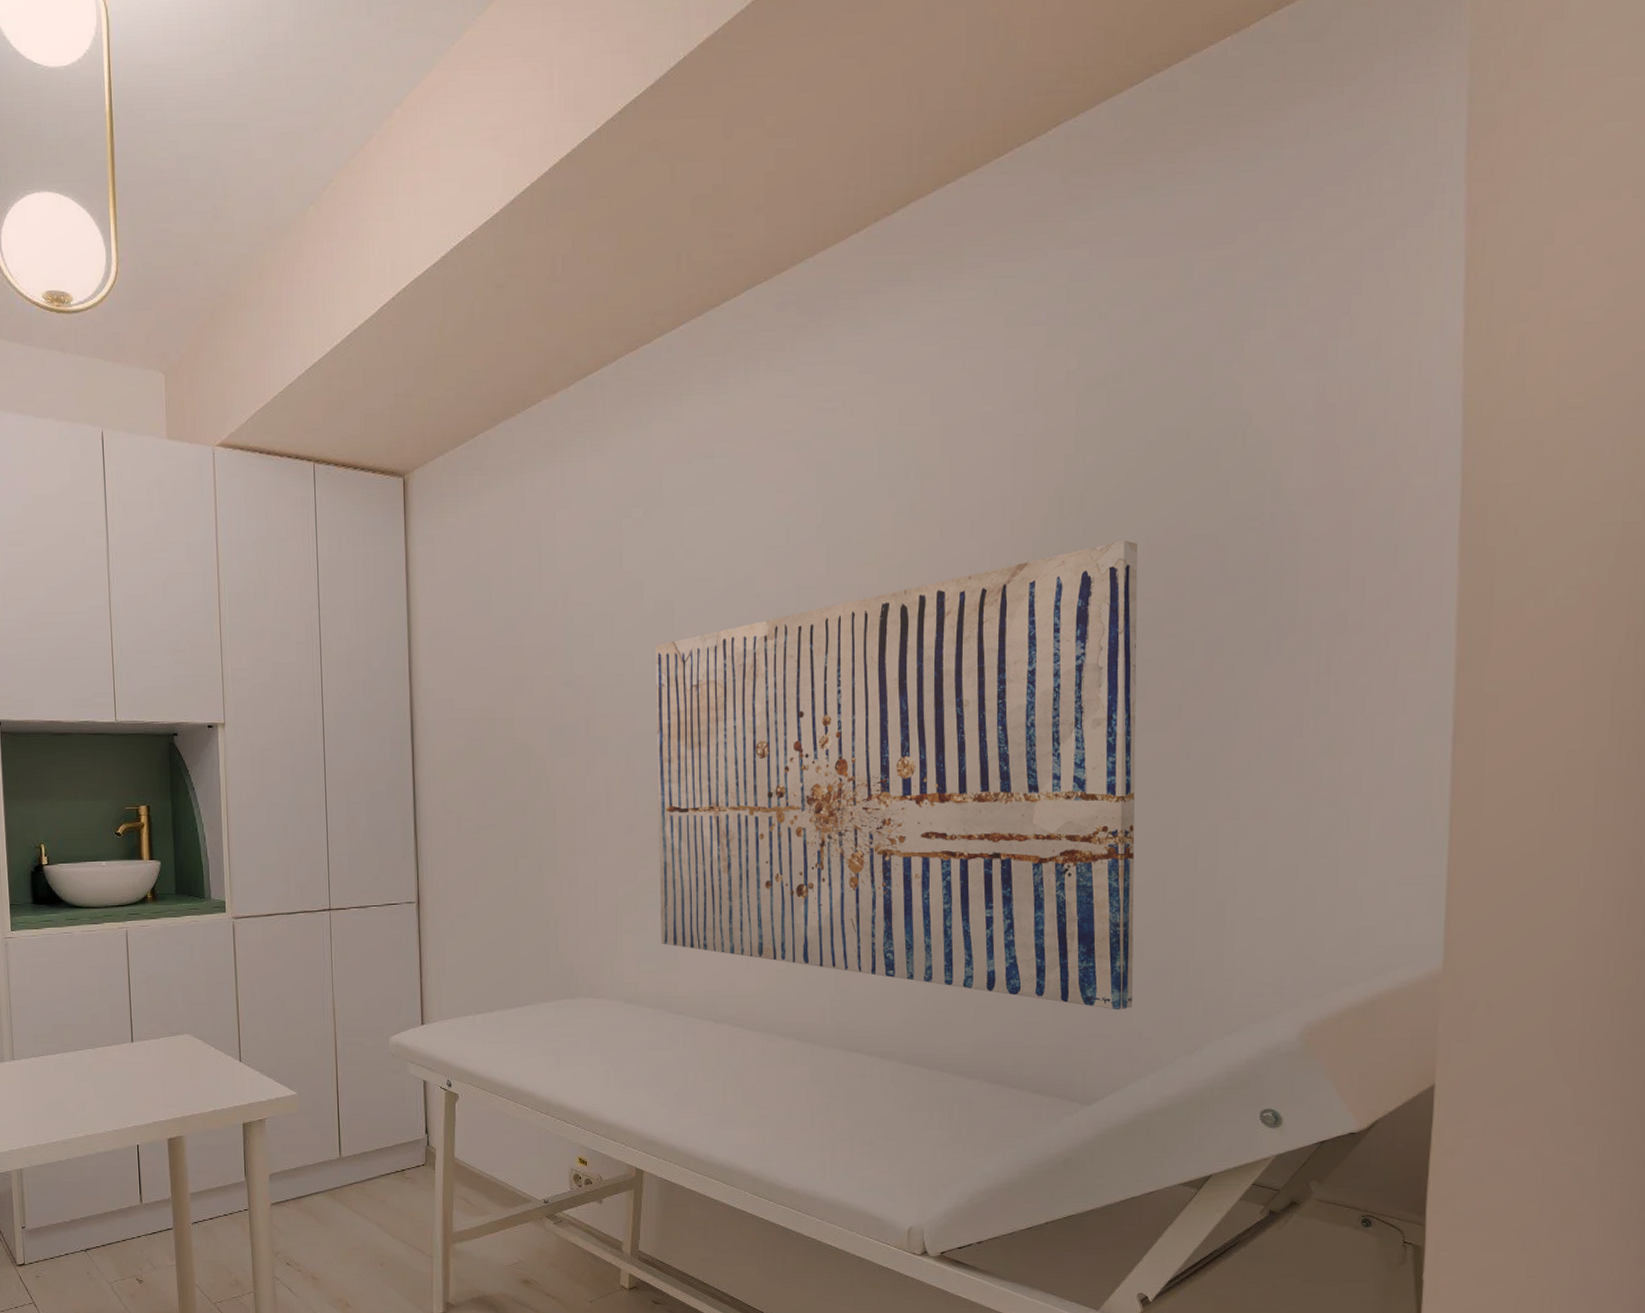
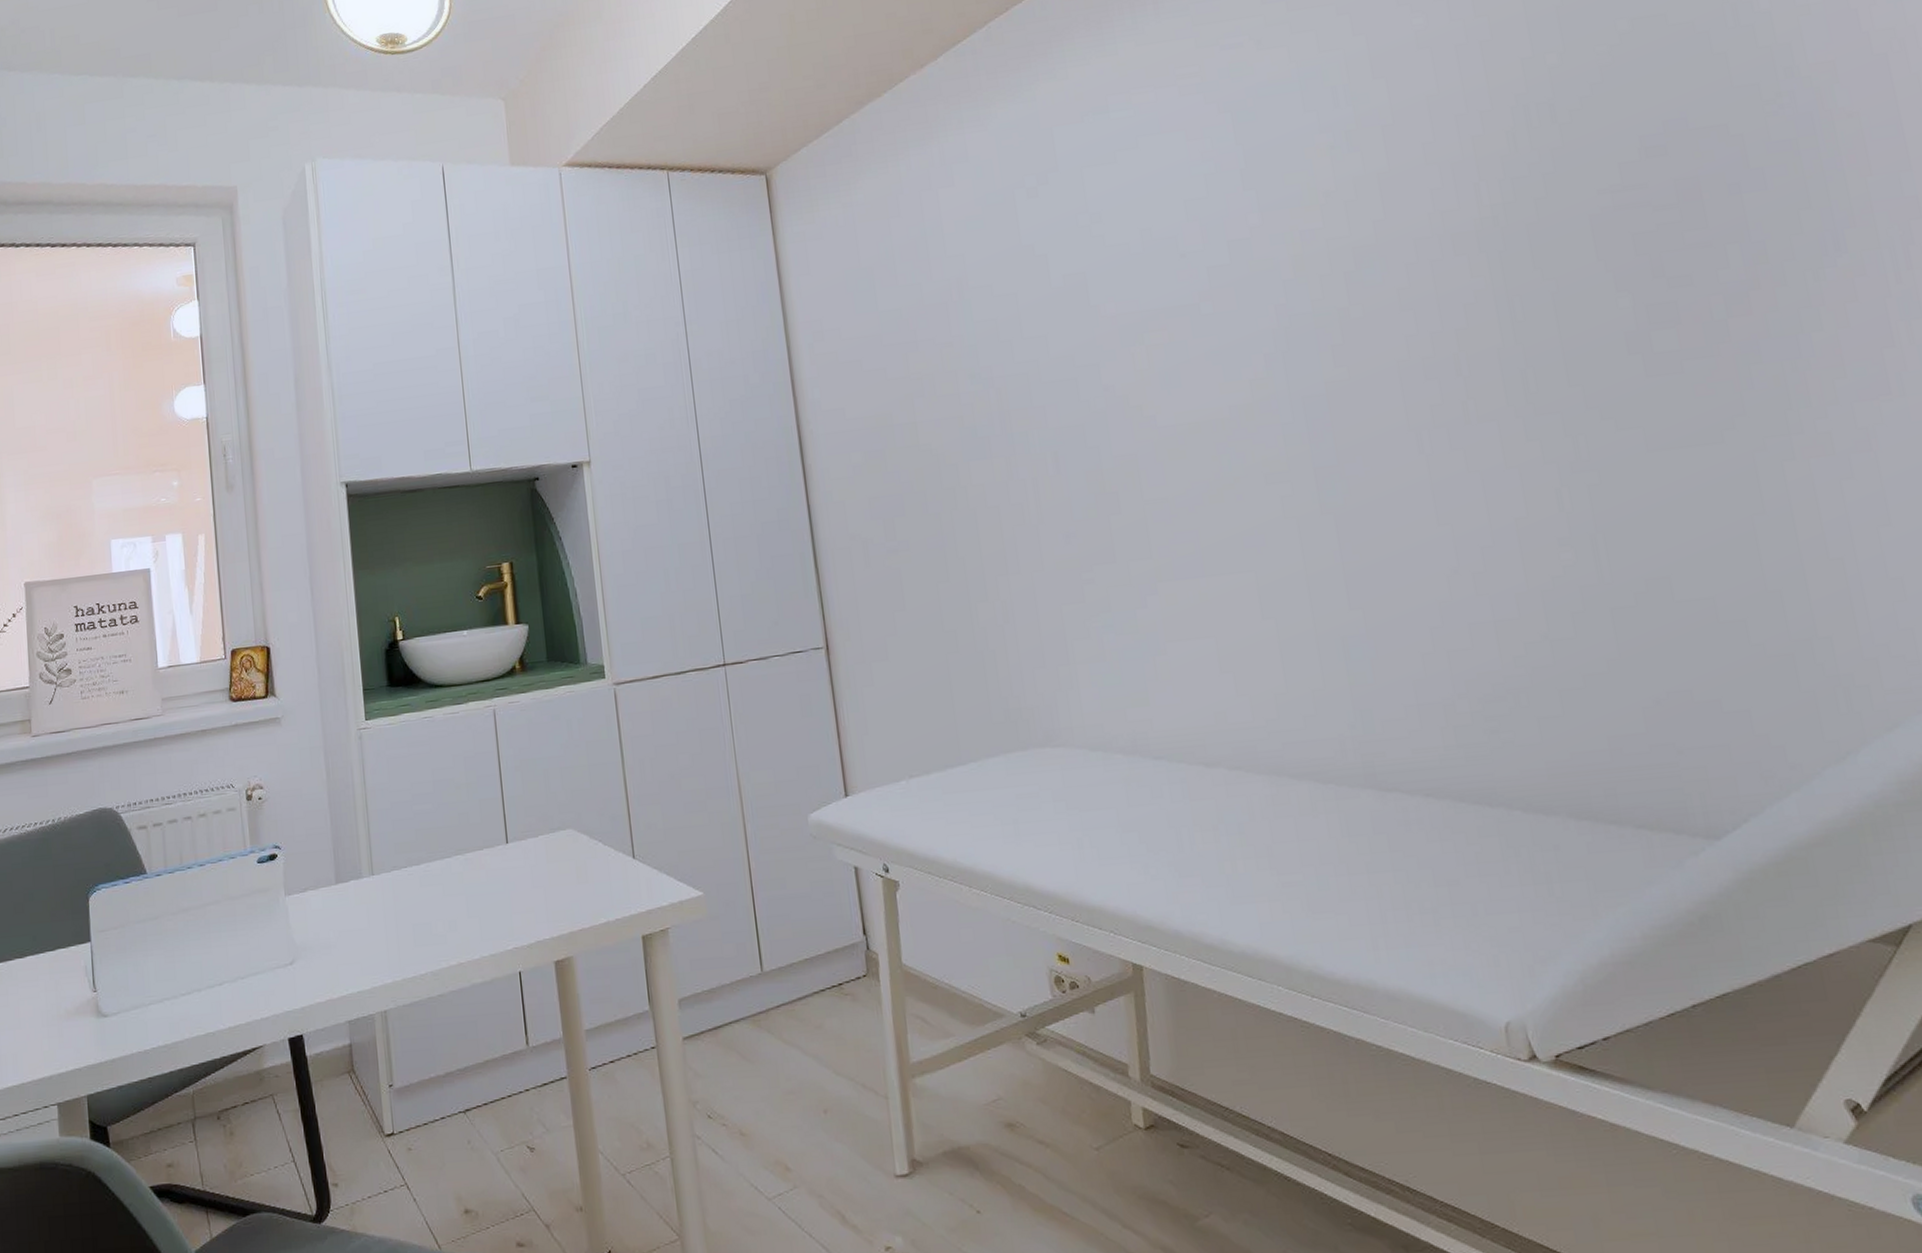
wall art: present [655,540,1138,1010] -> none [1071,144,1749,712]

